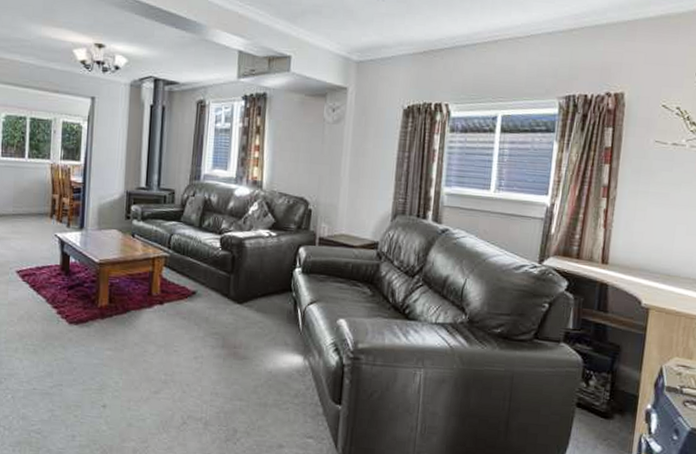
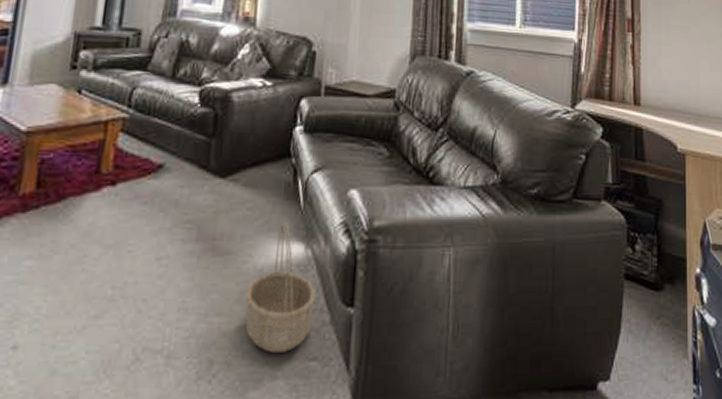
basket: none [259,340,312,430] -> present [245,223,316,353]

